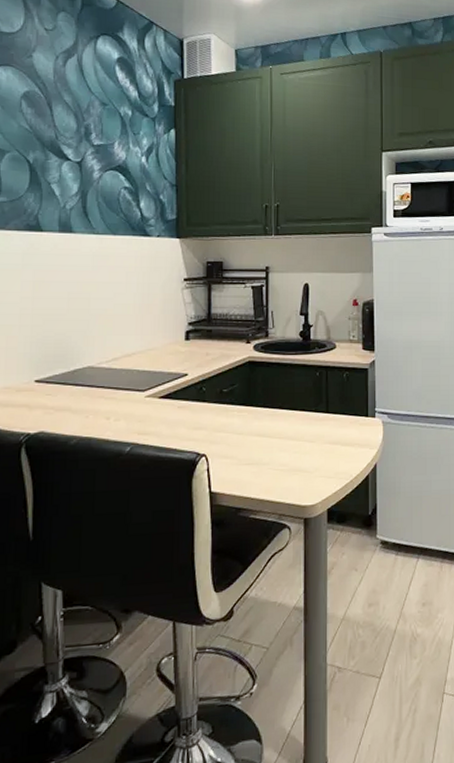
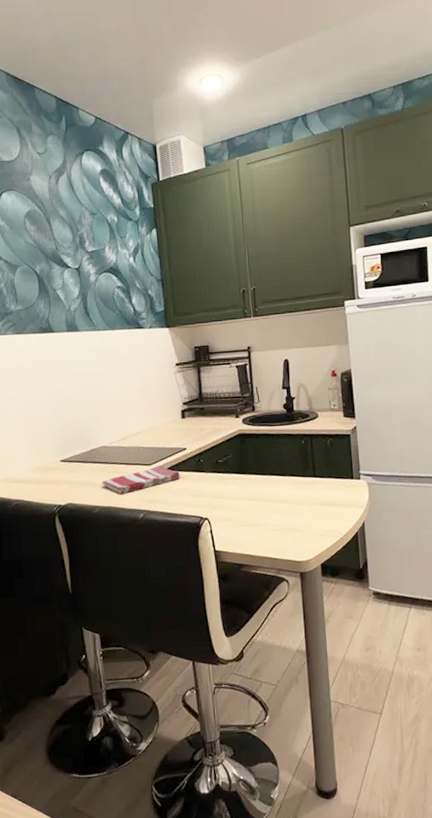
dish towel: none [83,392,178,424] -> present [102,465,180,494]

